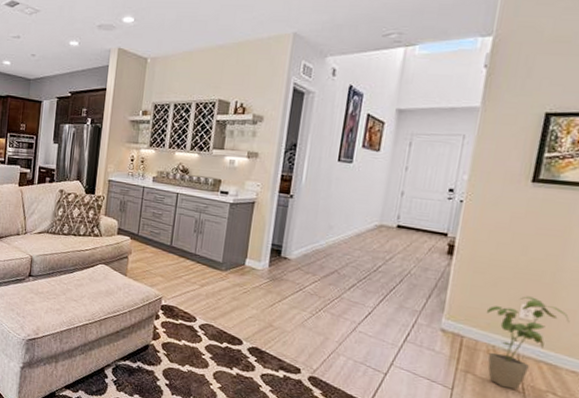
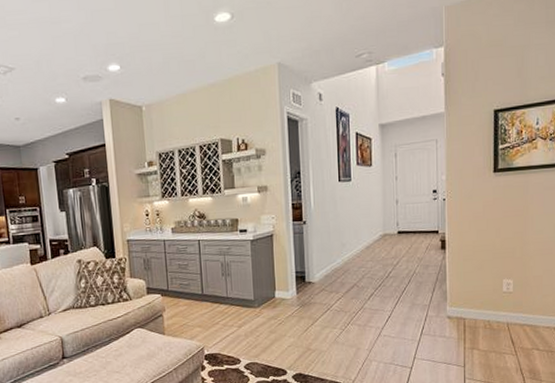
house plant: present [486,296,570,390] -> none [478,271,539,354]

